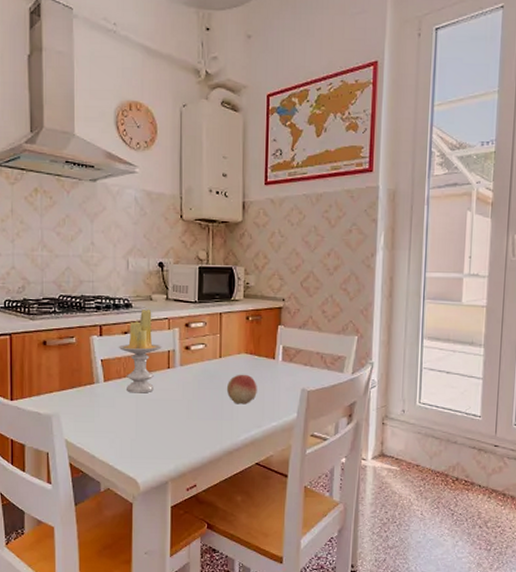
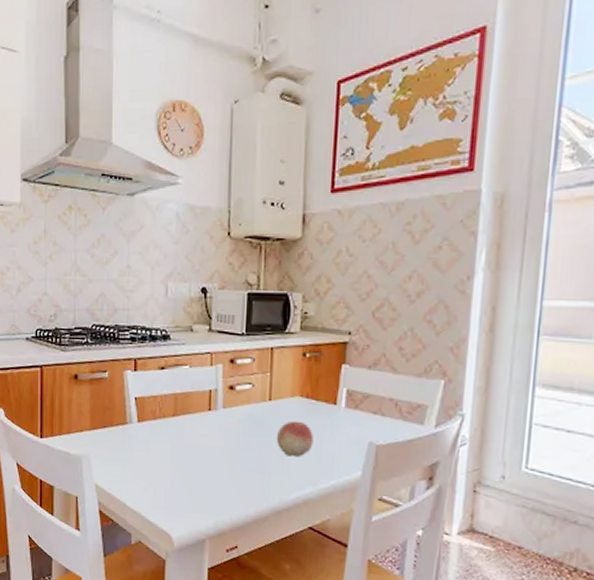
candle: present [118,308,162,393] -> none [154,341,203,438]

